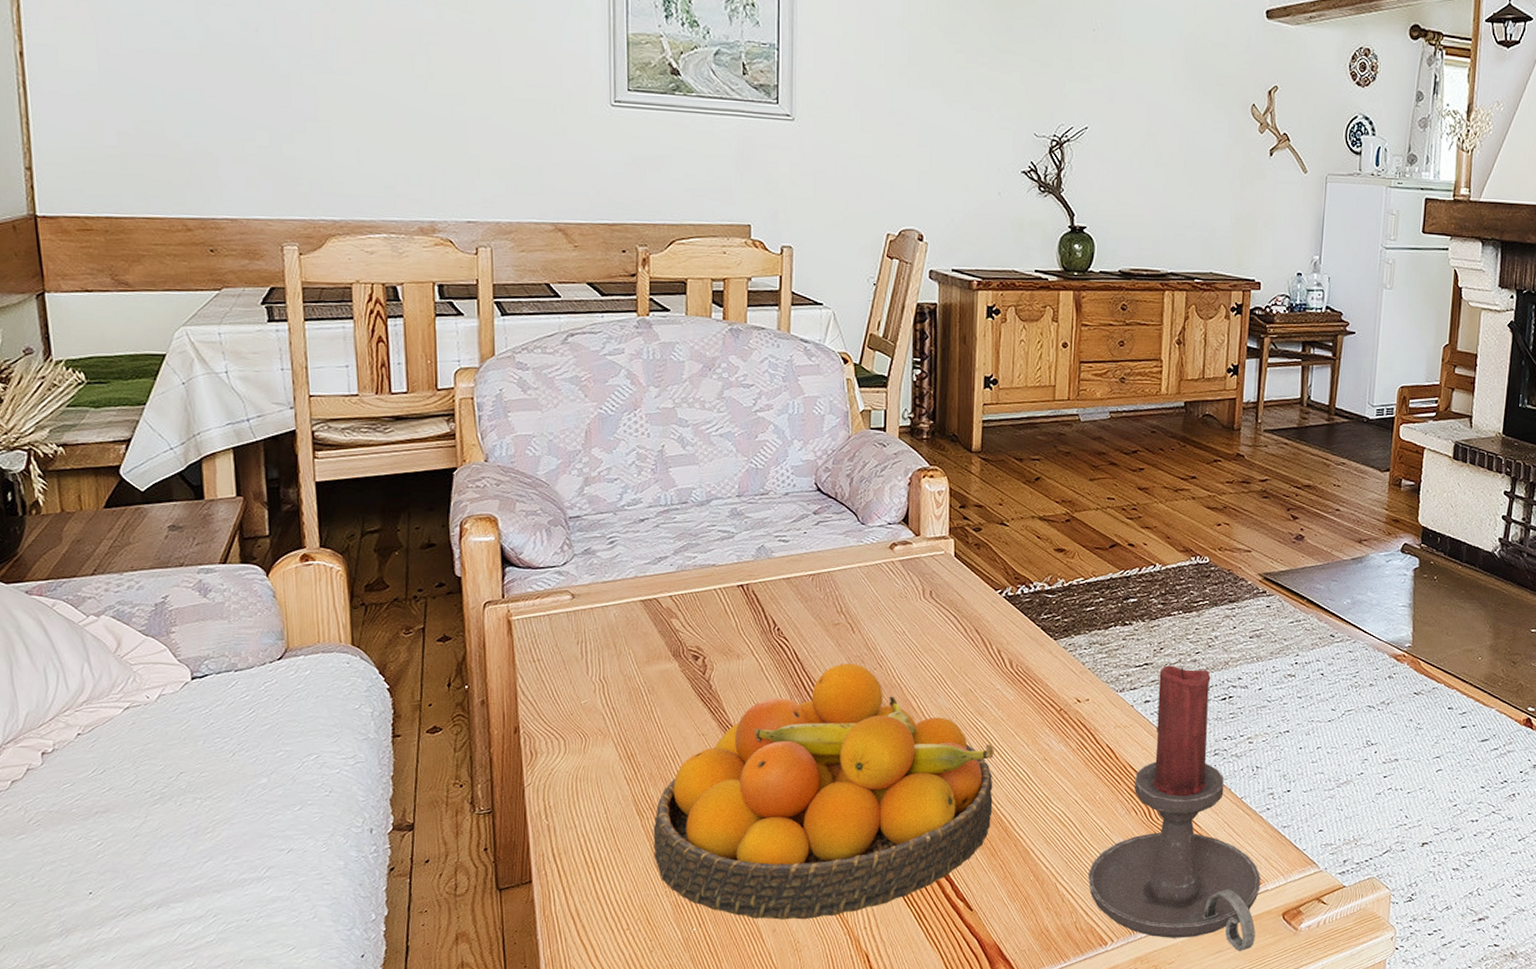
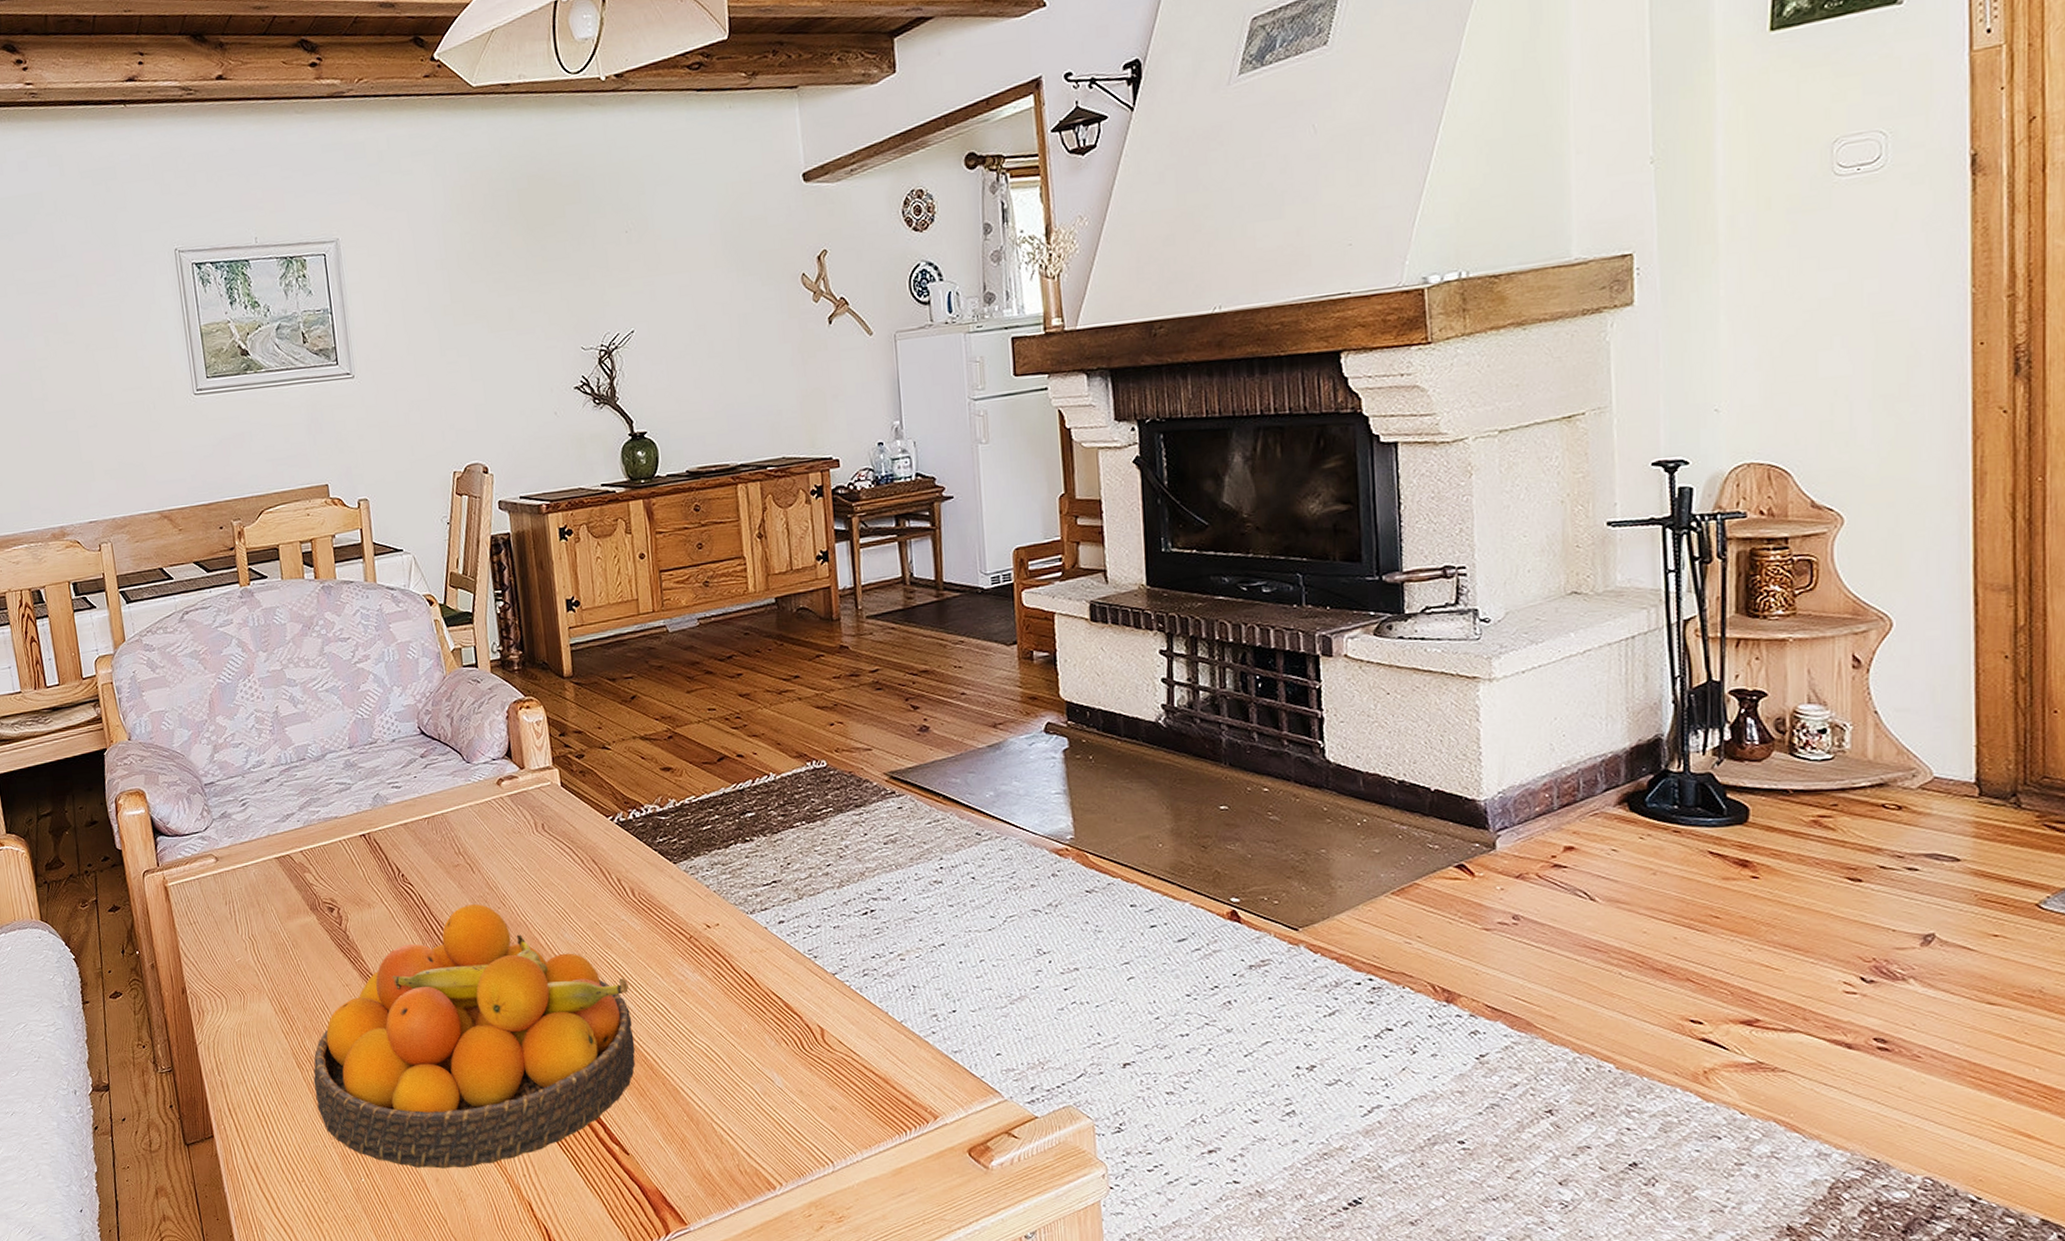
candle holder: present [1087,665,1261,952] -> none [744,881,941,1195]

